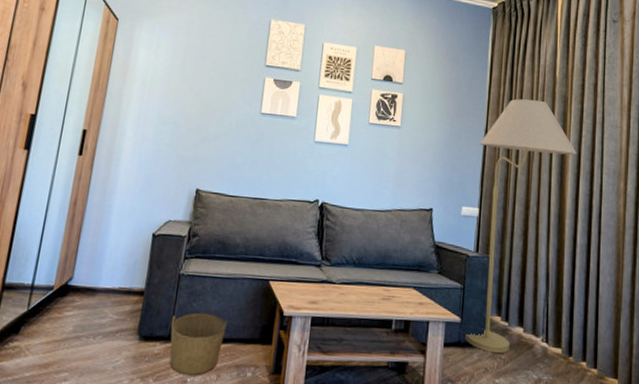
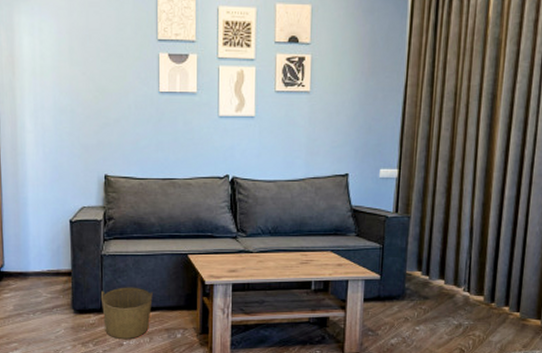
floor lamp: present [465,98,577,353] -> none [385,46,510,303]

